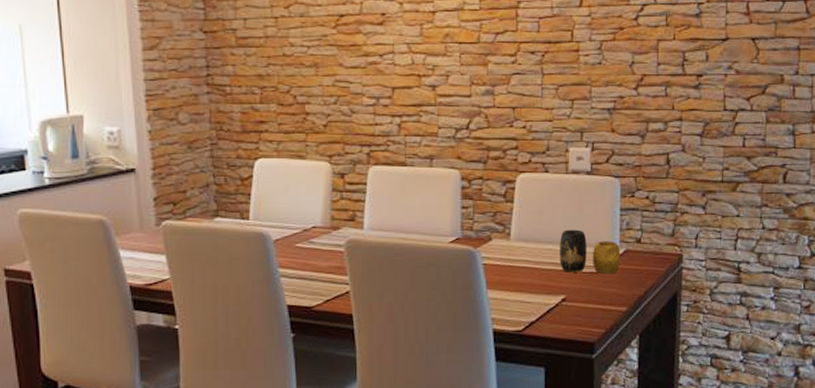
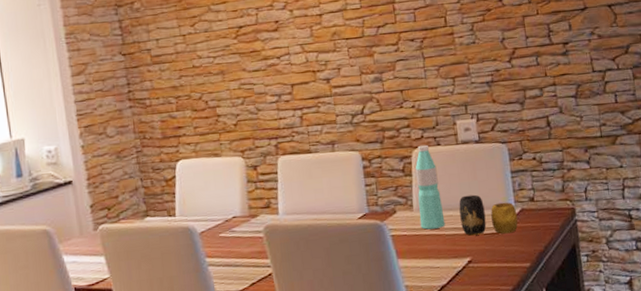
water bottle: none [516,170,543,261] -> present [415,144,446,230]

